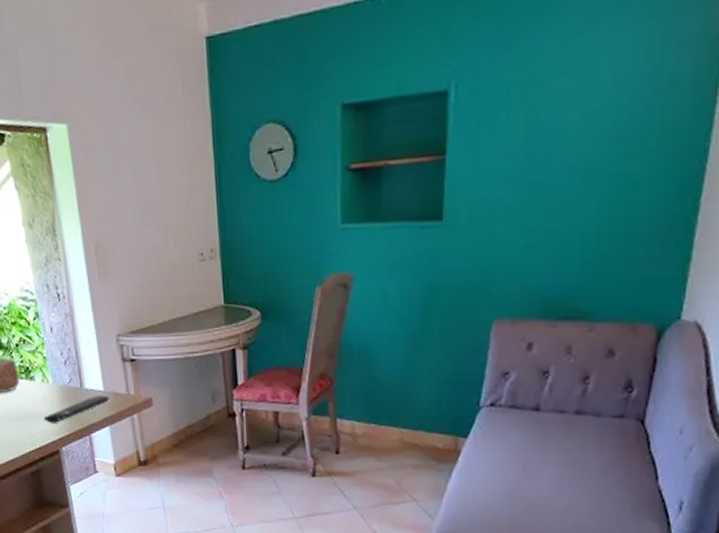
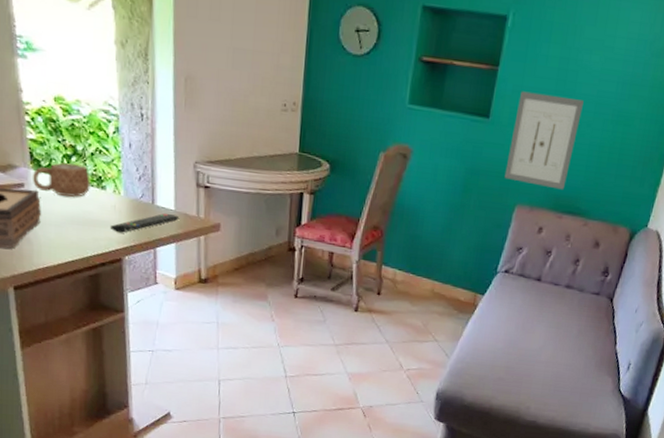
wall art: none [473,172,565,292] -> present [504,91,584,190]

